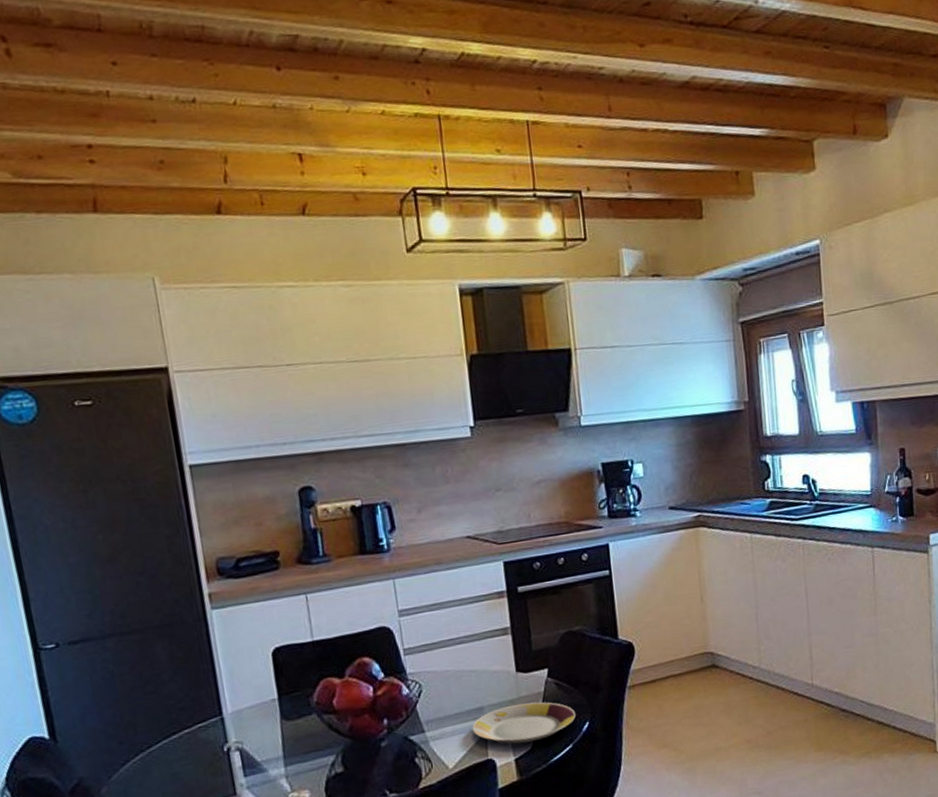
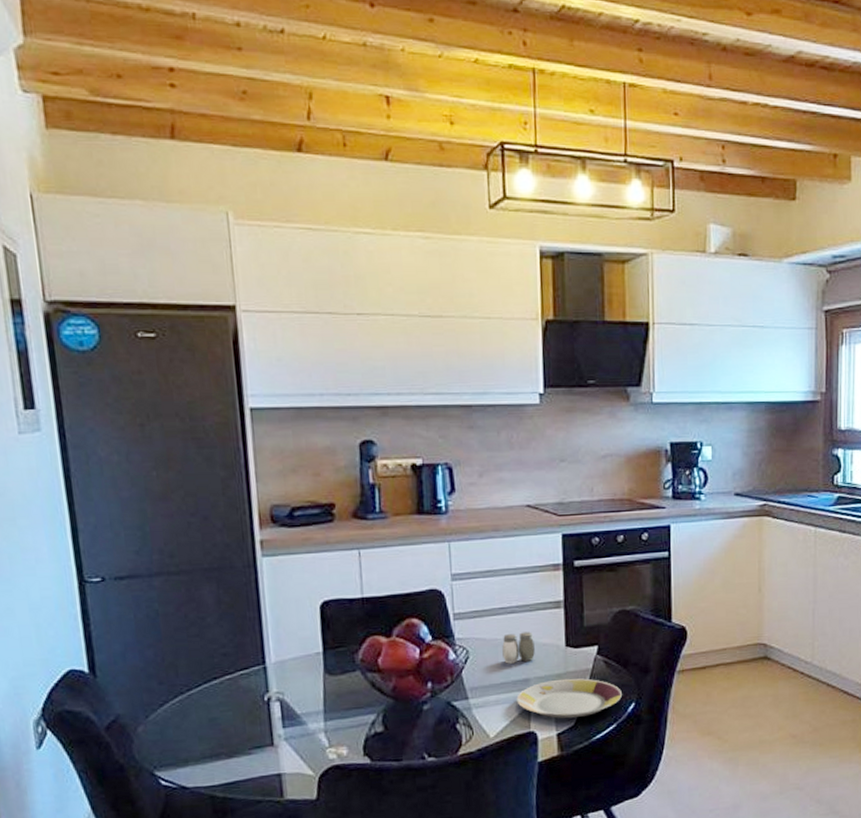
salt and pepper shaker: none [454,660,487,694] -> present [502,631,535,664]

